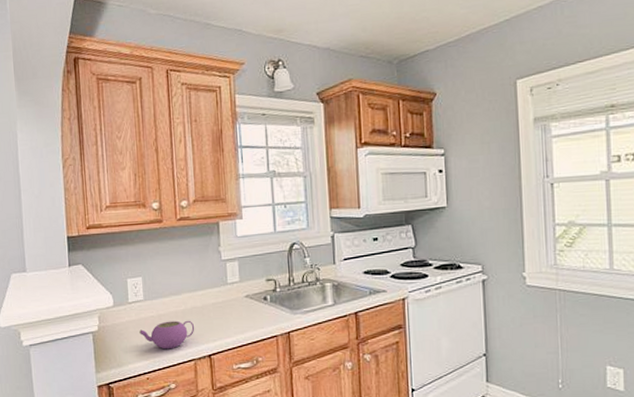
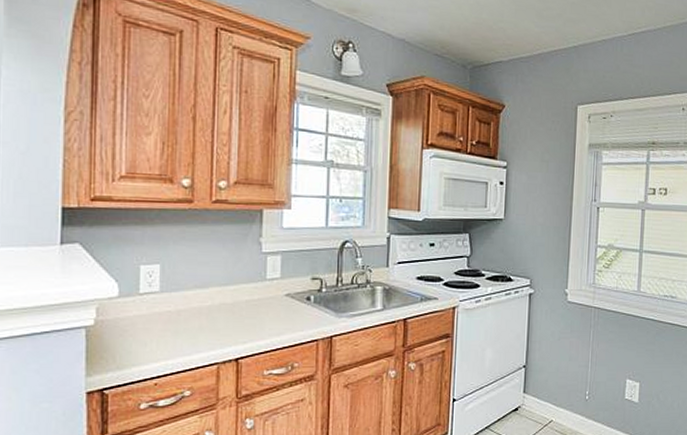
teapot: present [139,320,195,350] -> none [150,318,222,351]

